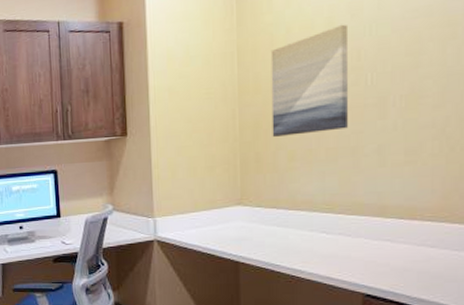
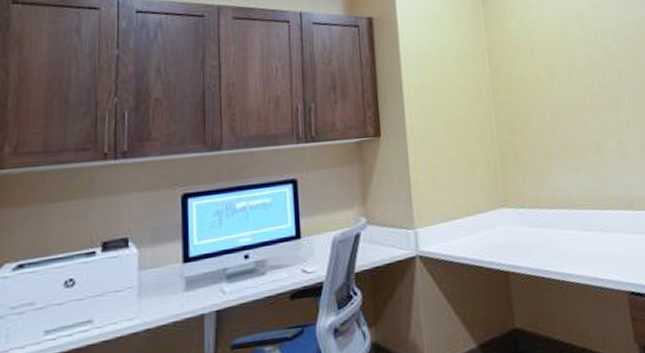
wall art: present [270,24,348,137] -> none [517,32,591,135]

